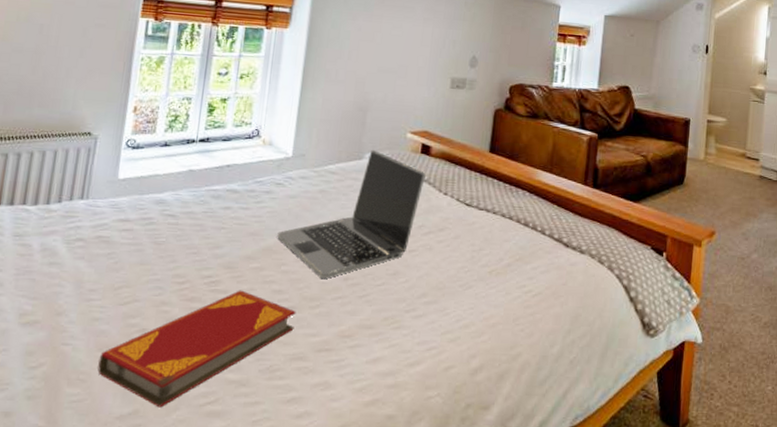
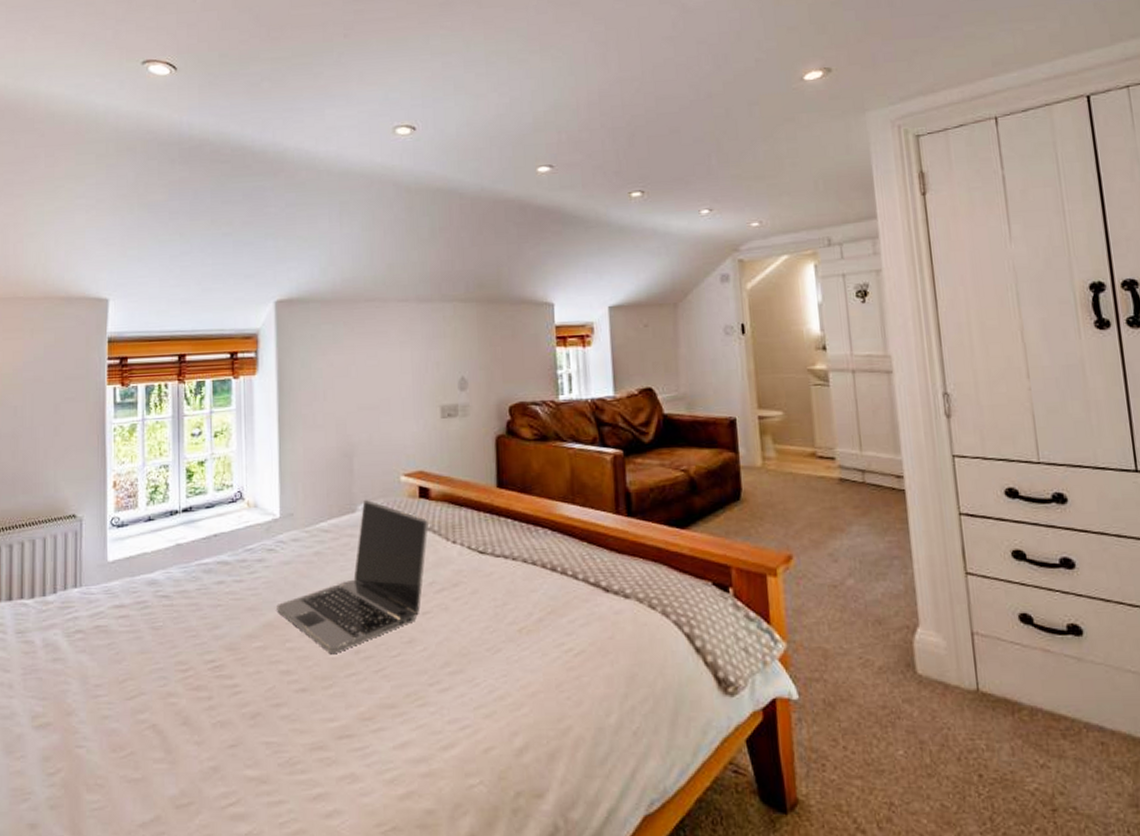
hardback book: present [97,290,296,408] -> none [114,673,309,812]

